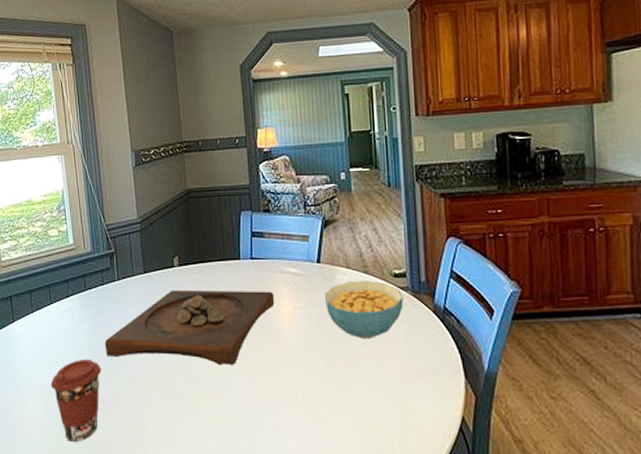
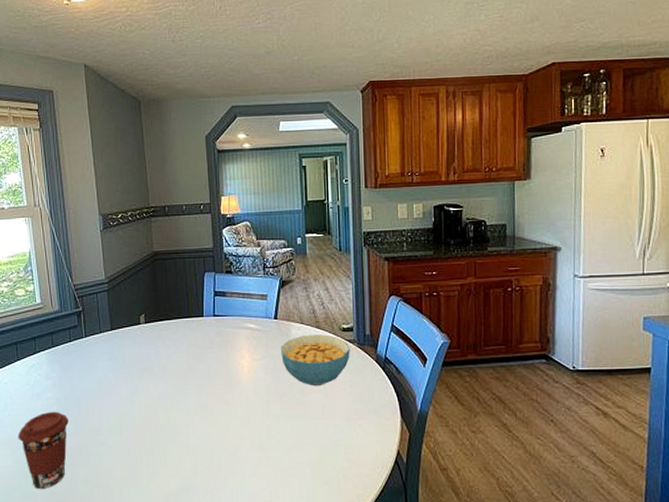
wooden tray: present [105,289,275,366] -> none [72,345,235,414]

